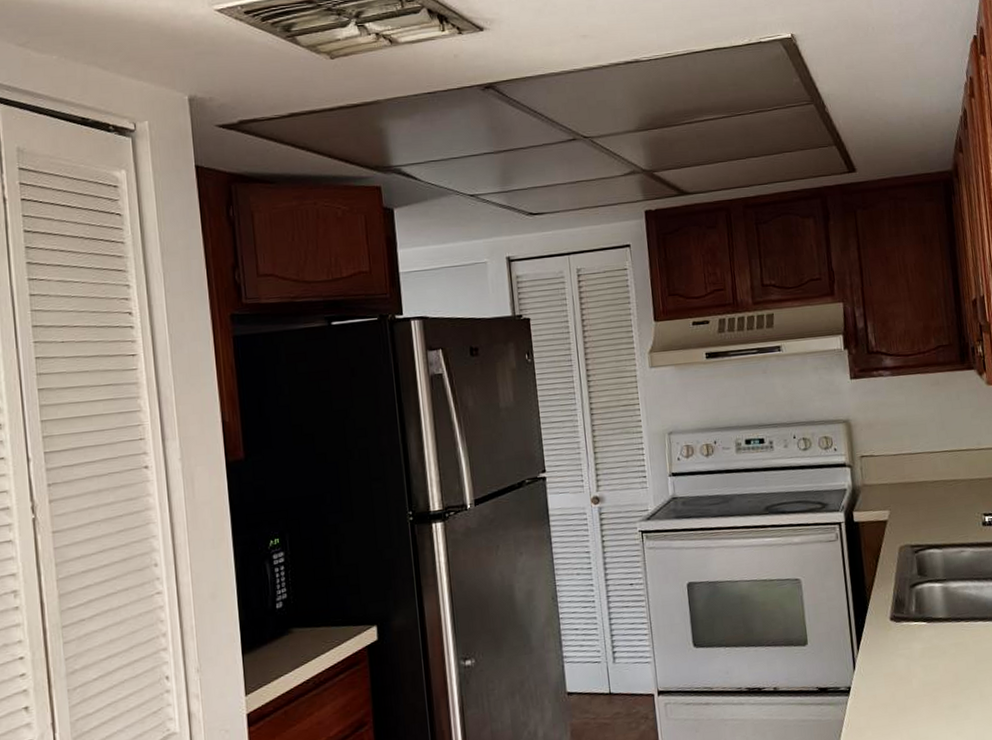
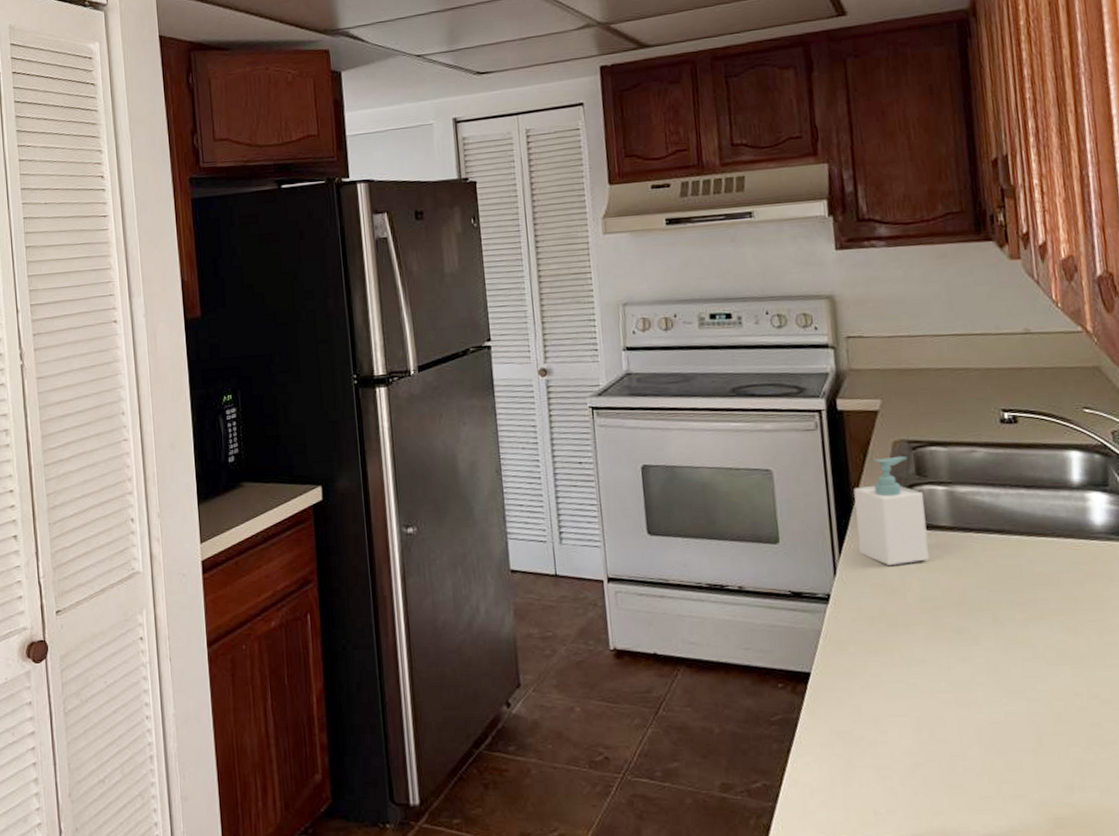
soap bottle: none [868,559,929,657] -> present [854,455,929,565]

